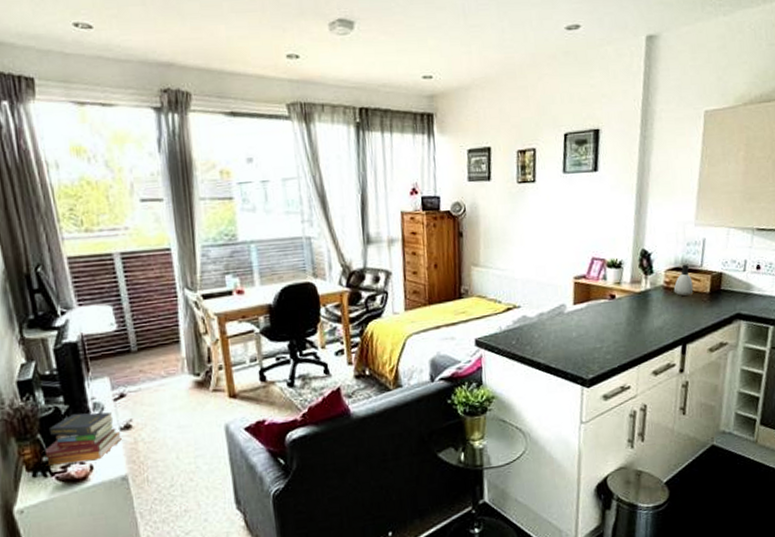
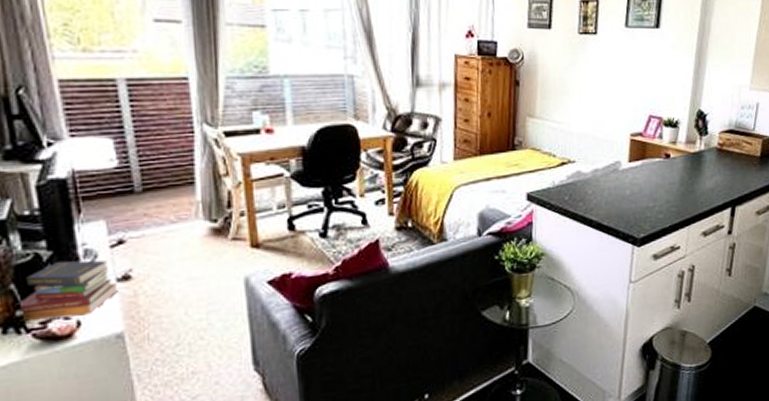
soap dispenser: present [673,264,695,297] -> none [726,127,748,159]

